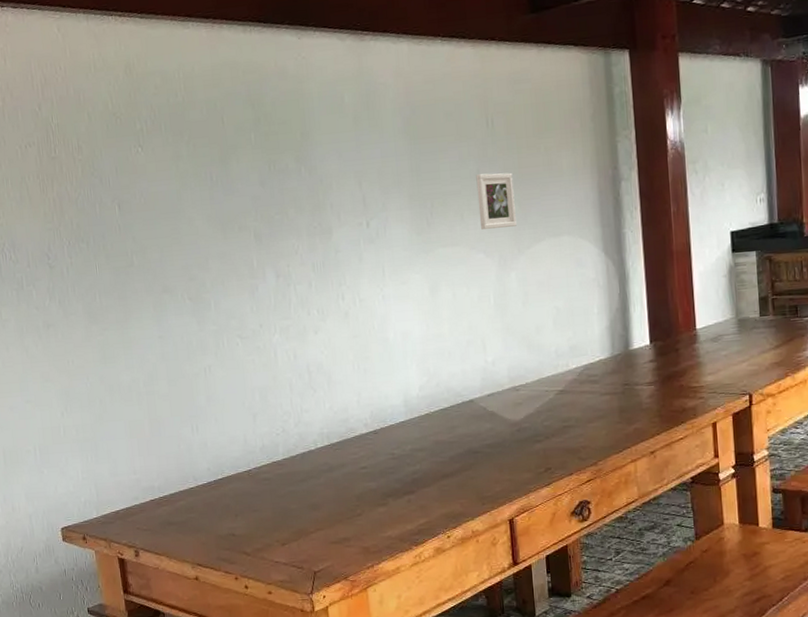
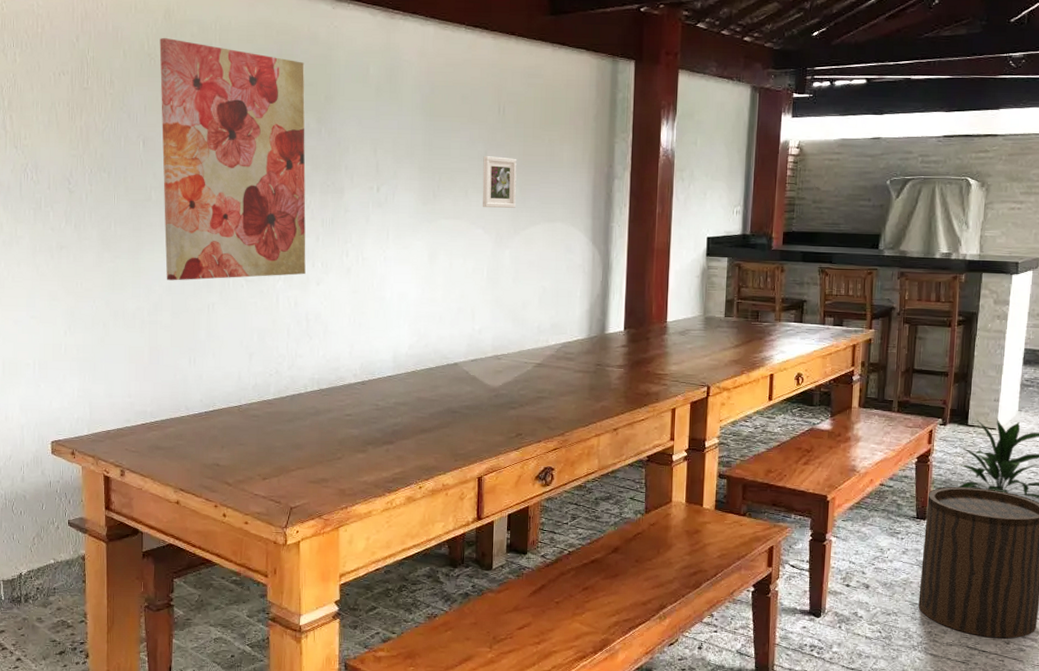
wall art: none [123,93,302,348] -> present [159,37,306,281]

